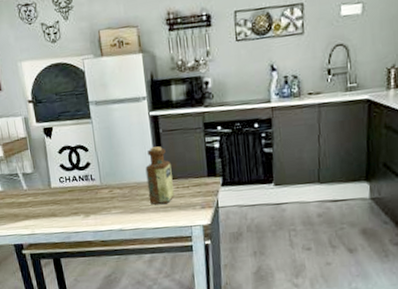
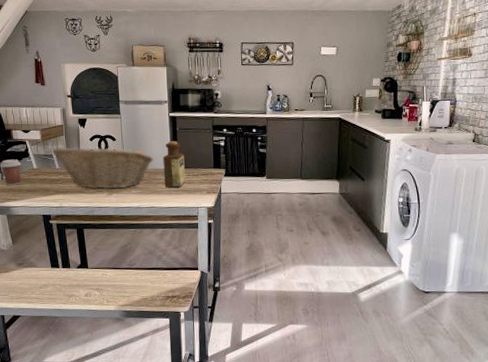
fruit basket: none [17,159,135,211] -> present [52,146,154,189]

